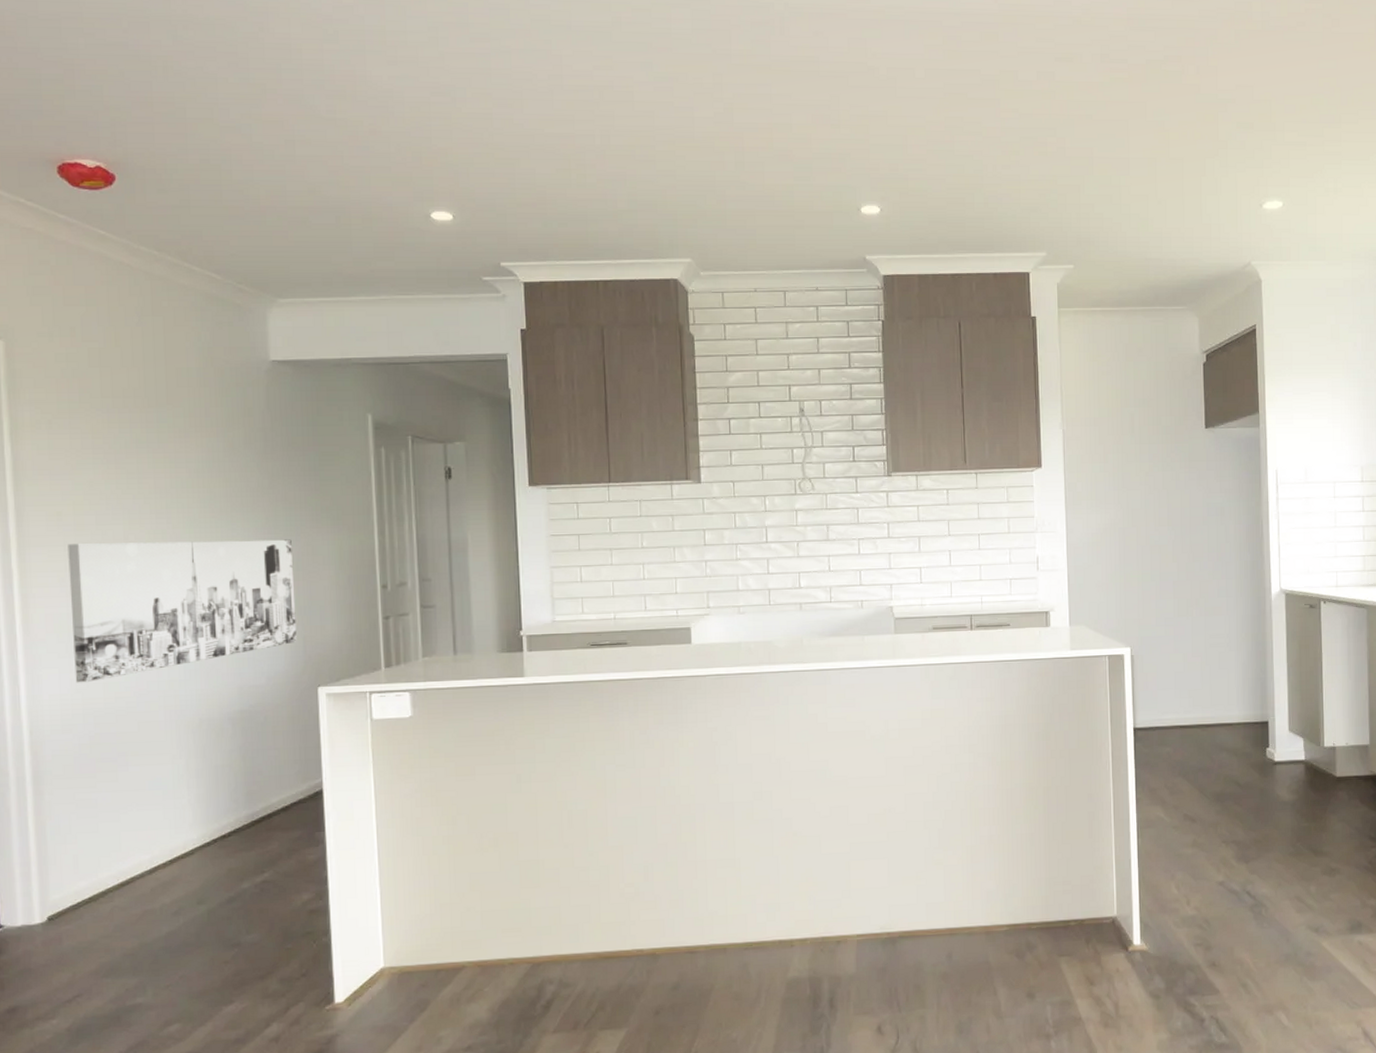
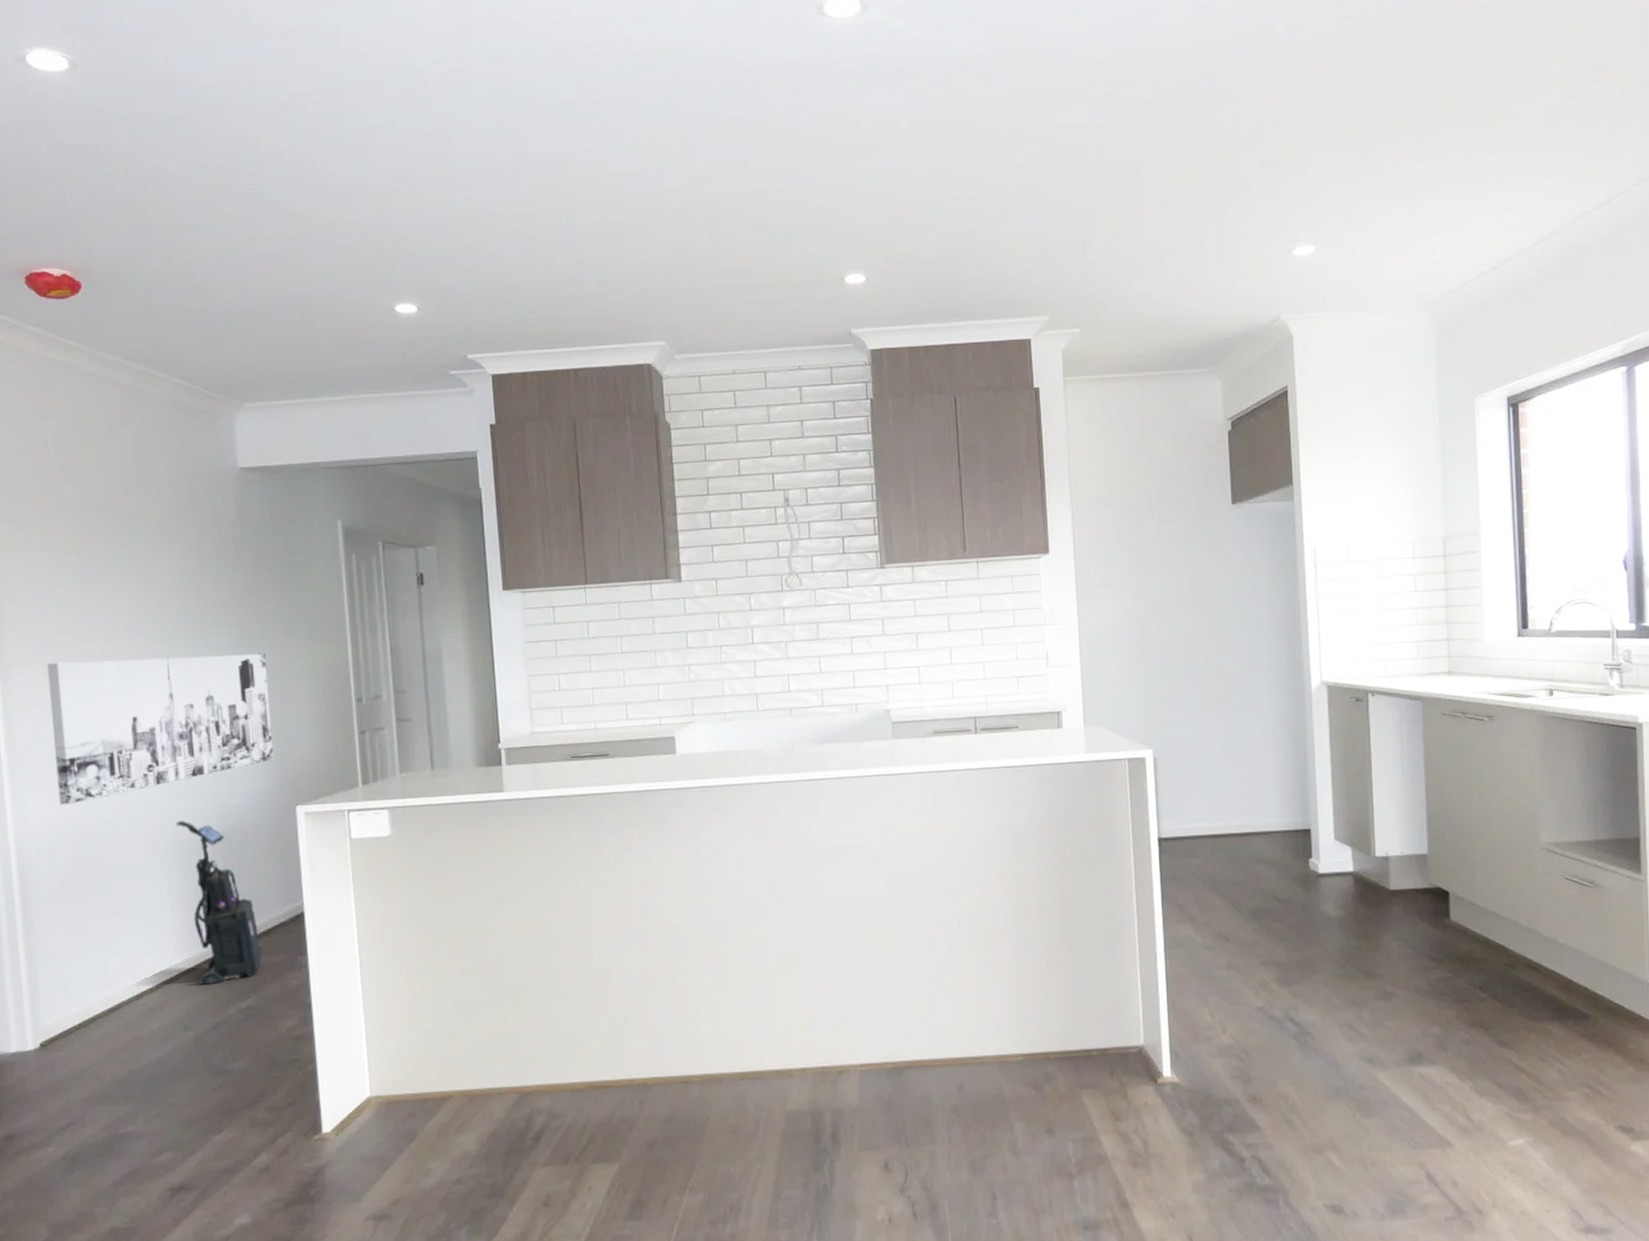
vacuum cleaner: none [195,700,279,859] -> present [175,821,262,985]

